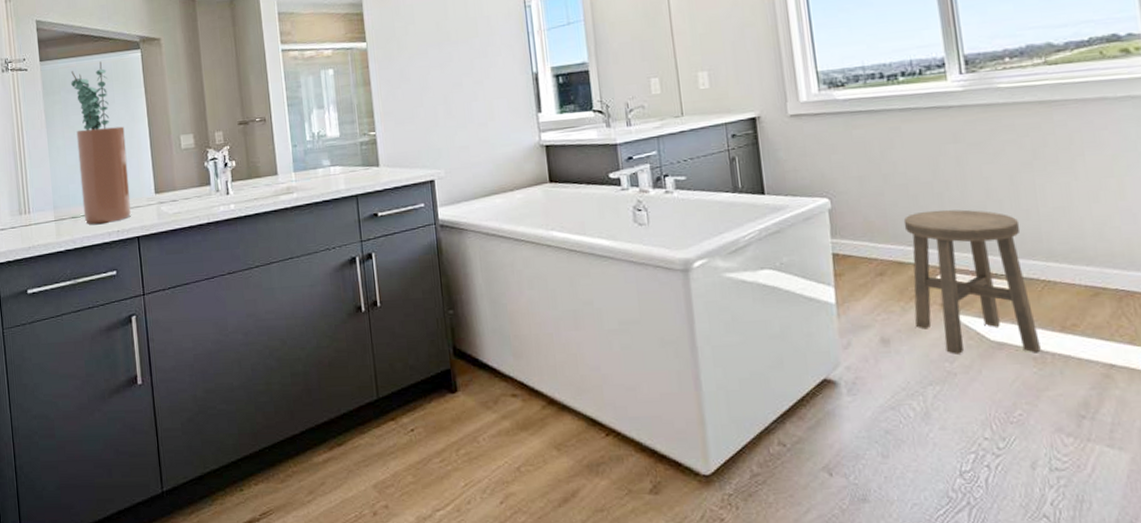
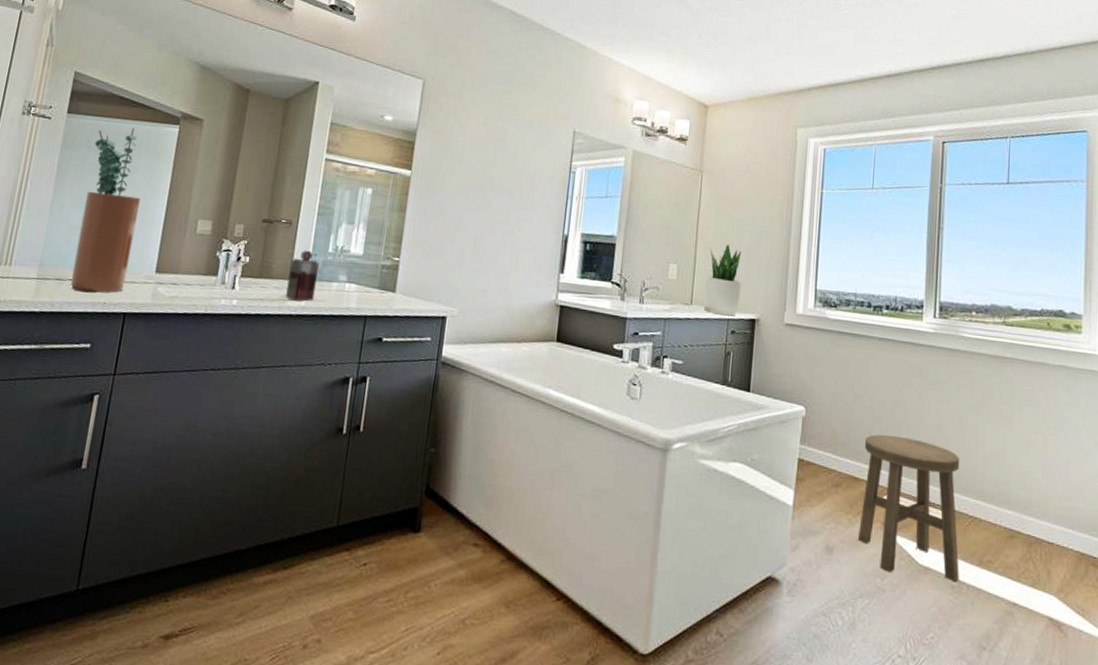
perfume bottle: none [274,142,304,194] -> present [285,250,319,301]
planter: none [689,44,734,121] -> present [703,244,742,316]

